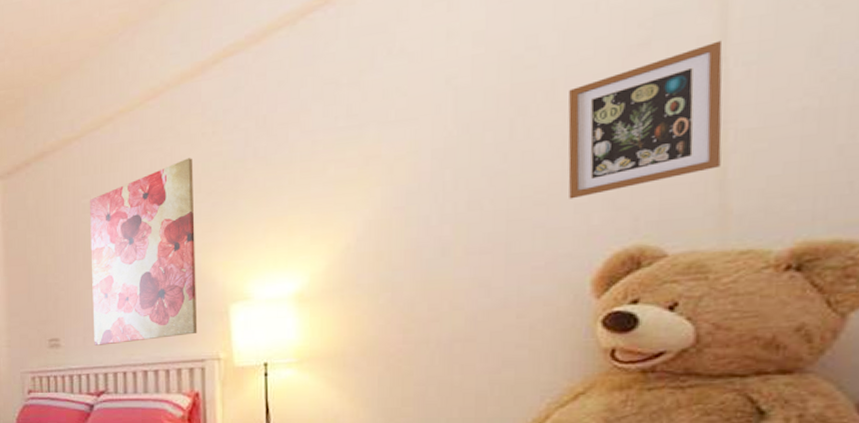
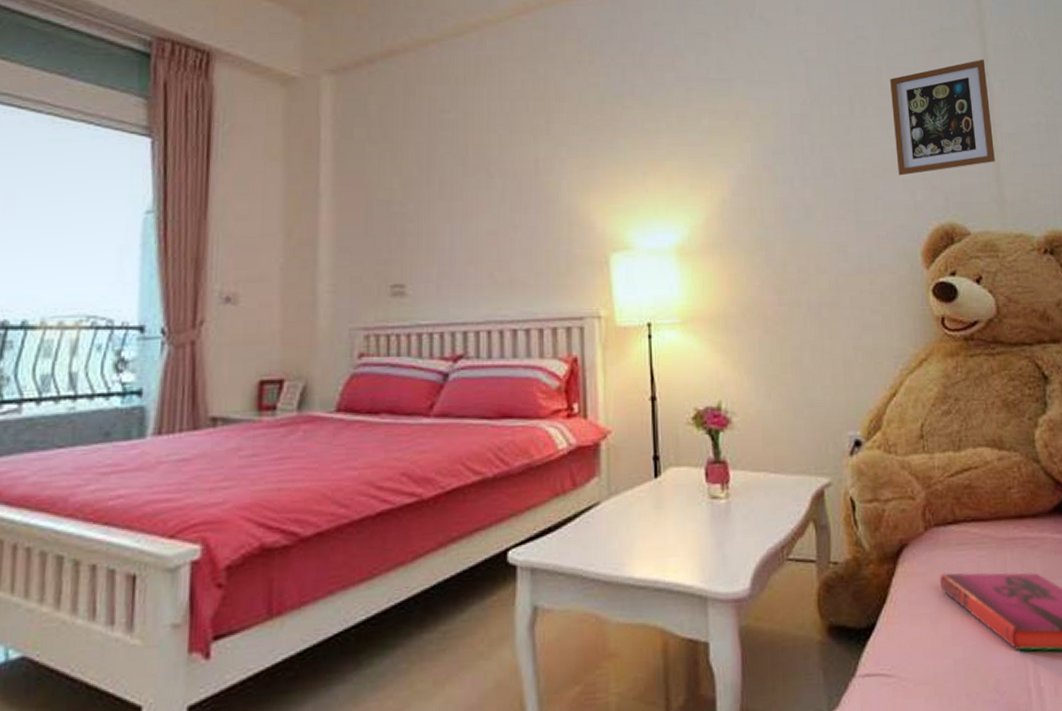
wall art: present [90,158,198,346] -> none [449,85,575,296]

